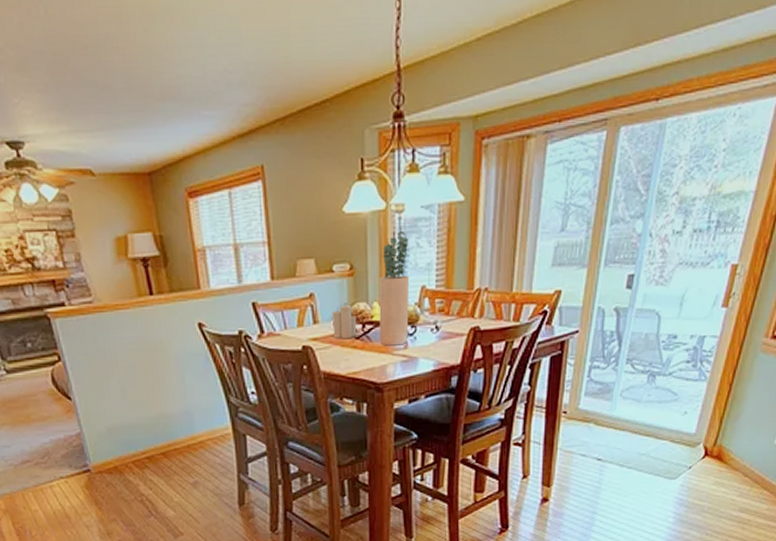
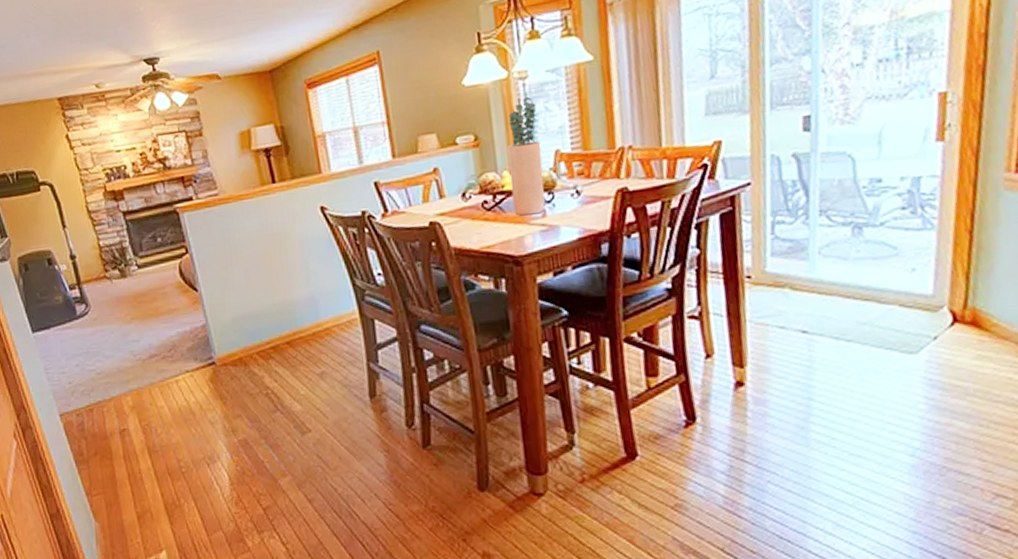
candle: present [332,303,359,339] -> none [459,174,490,212]

